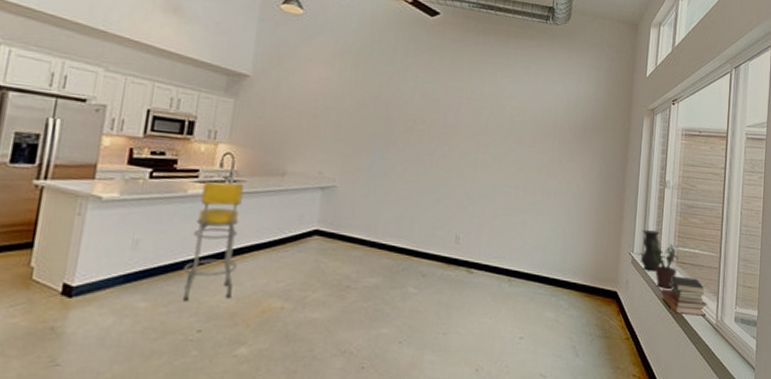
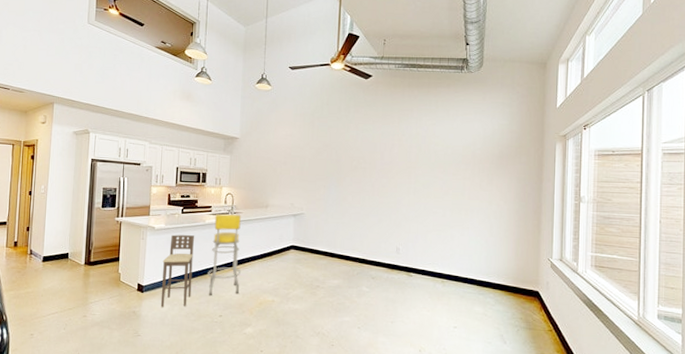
bar stool: none [100,209,167,320] -> present [160,234,194,307]
vase: present [640,230,662,272] -> none [559,239,580,274]
potted plant: present [651,240,680,289] -> none [569,248,598,289]
books: present [661,275,708,316] -> none [581,278,629,313]

